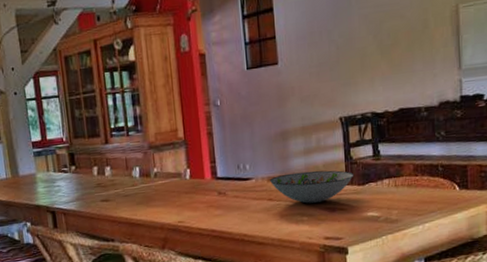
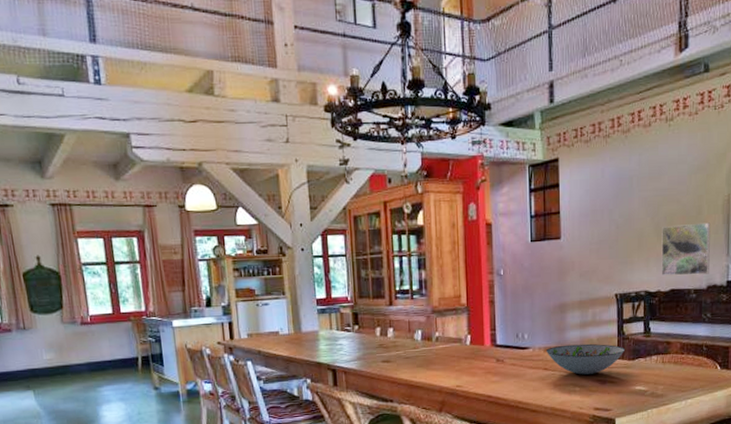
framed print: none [386,36,440,95] -> present [661,222,711,276]

